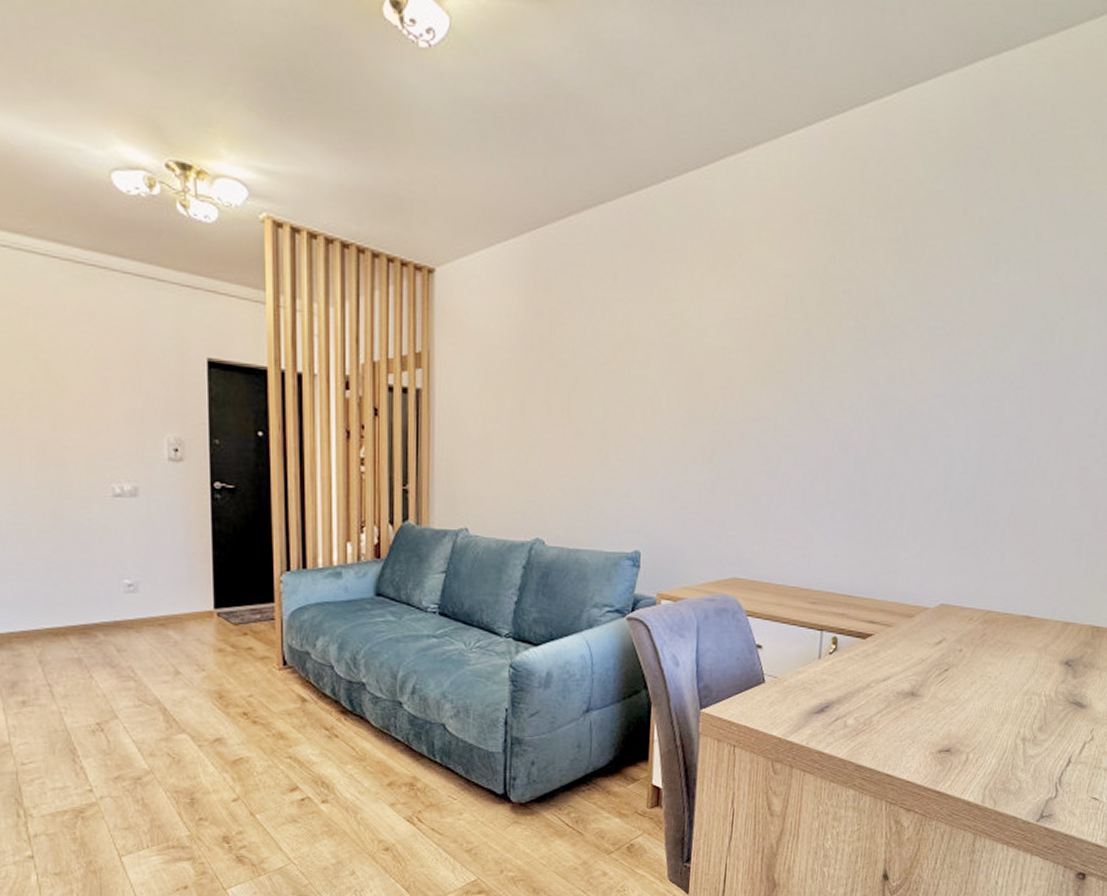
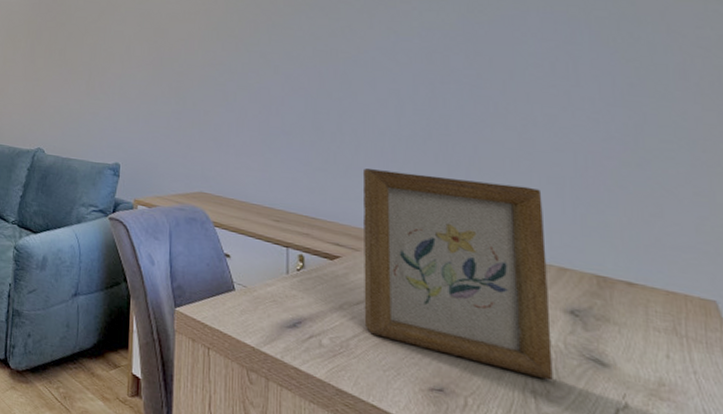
picture frame: none [888,537,1063,727] -> present [362,168,553,381]

